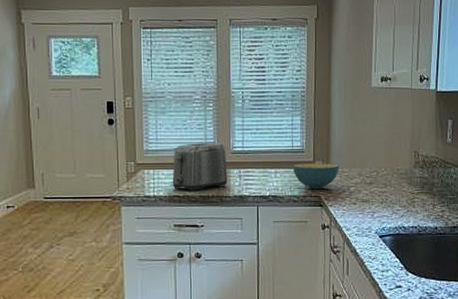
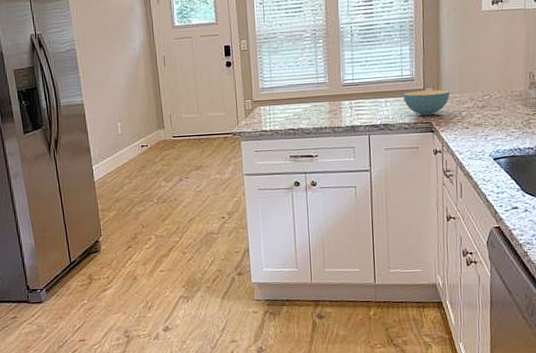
toaster: present [172,143,228,190] -> none [286,77,339,123]

